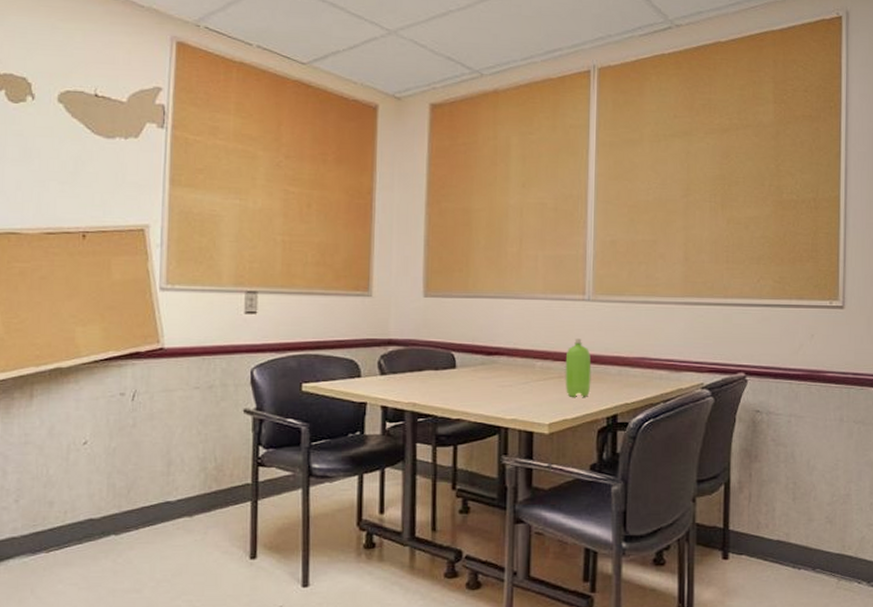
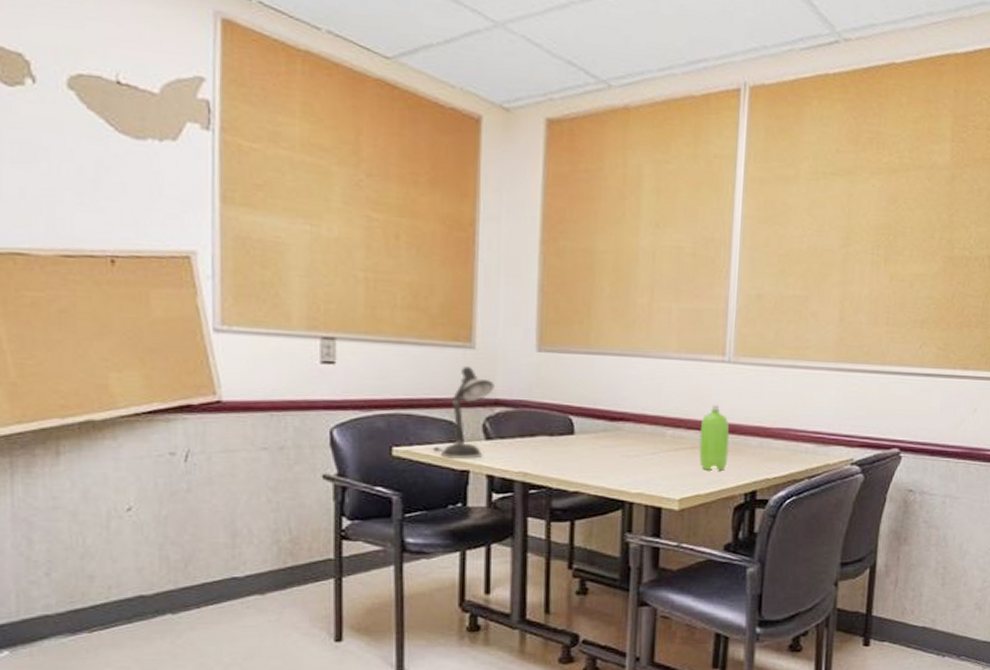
desk lamp: none [335,311,388,393] -> present [432,365,495,461]

